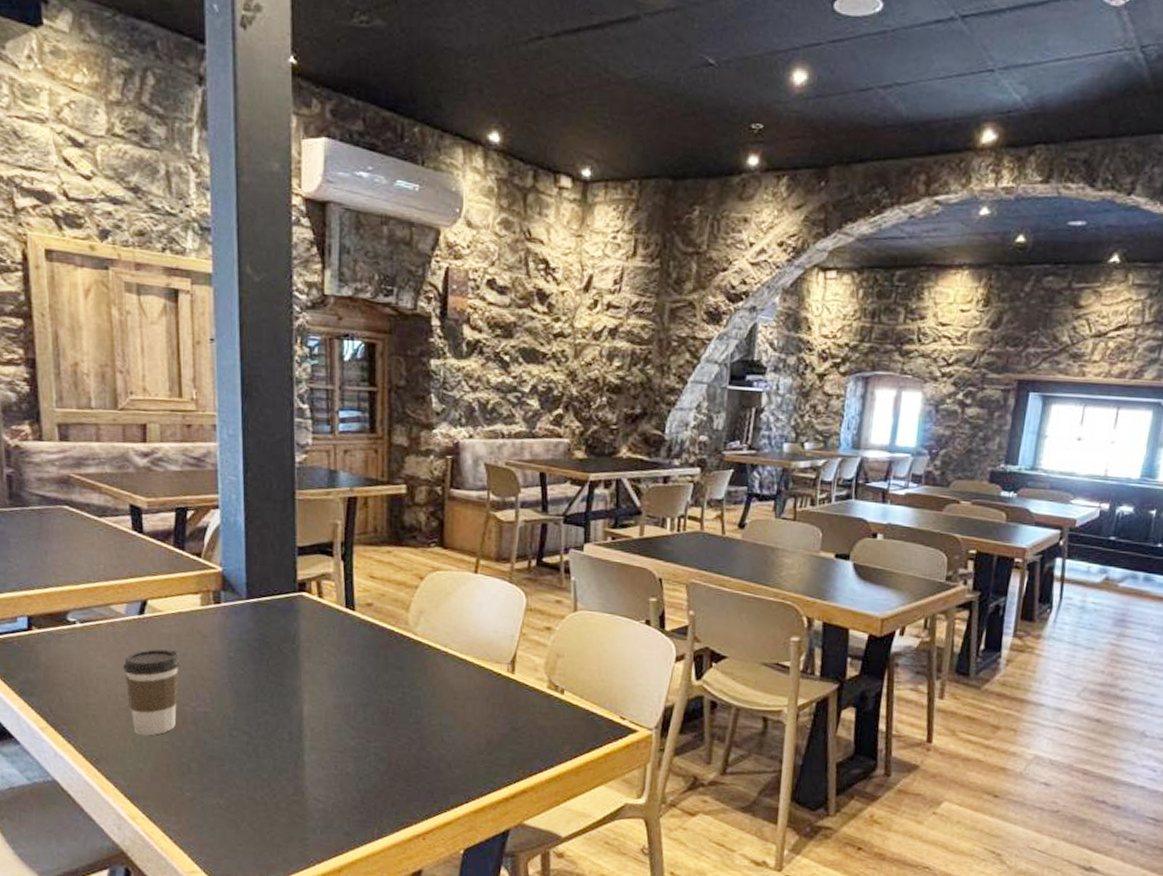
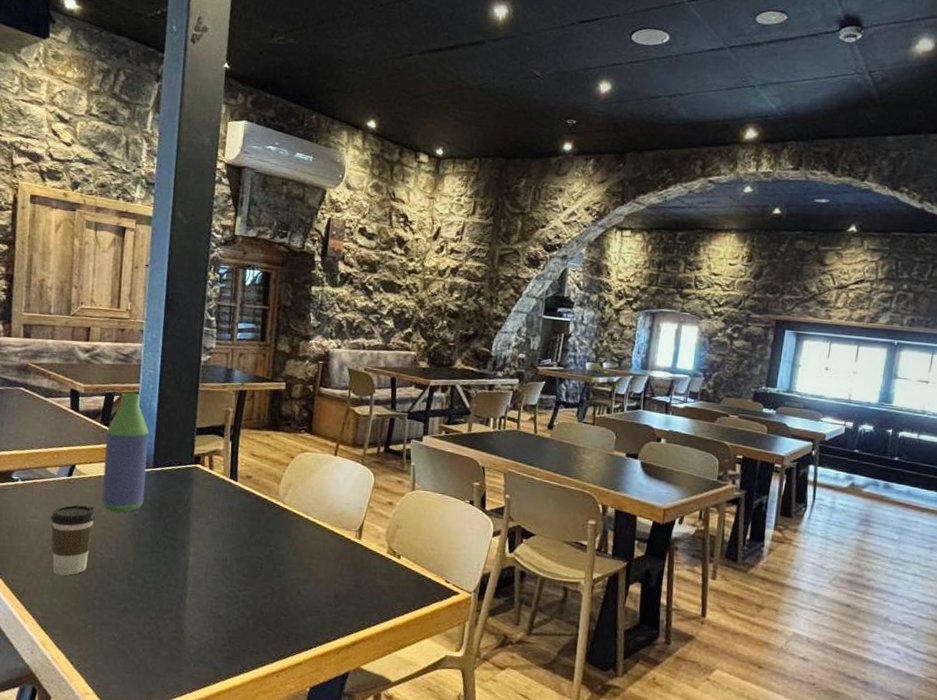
bottle: none [182,506,240,656] -> present [101,392,149,513]

